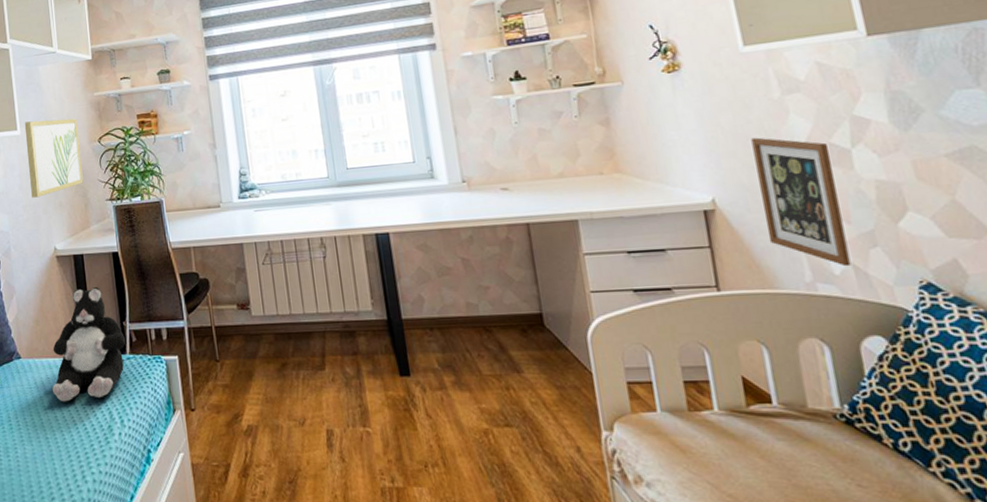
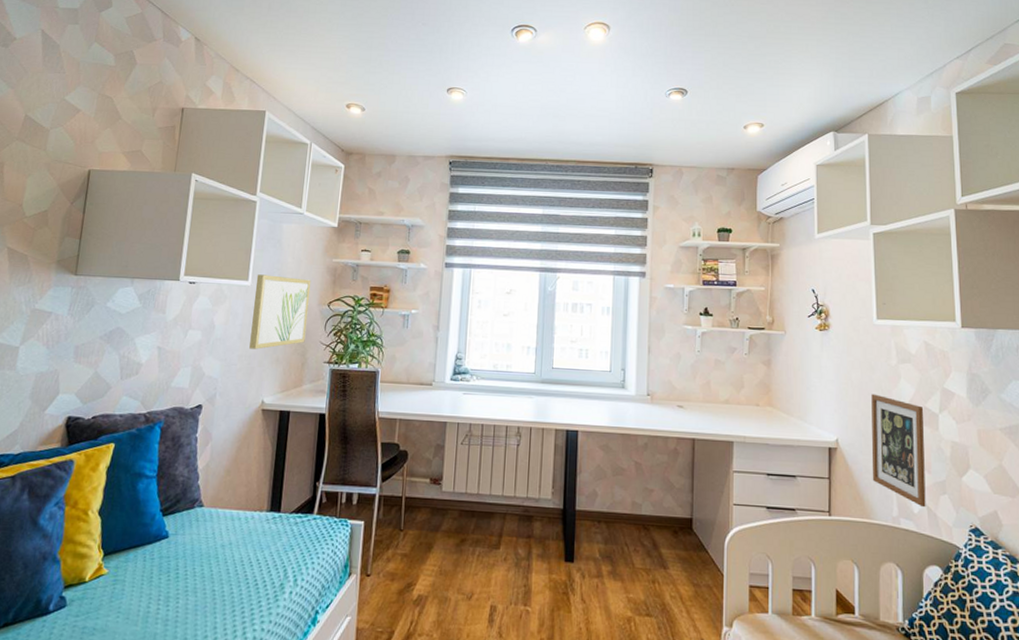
plush toy: present [52,287,127,402] -> none [229,444,316,556]

